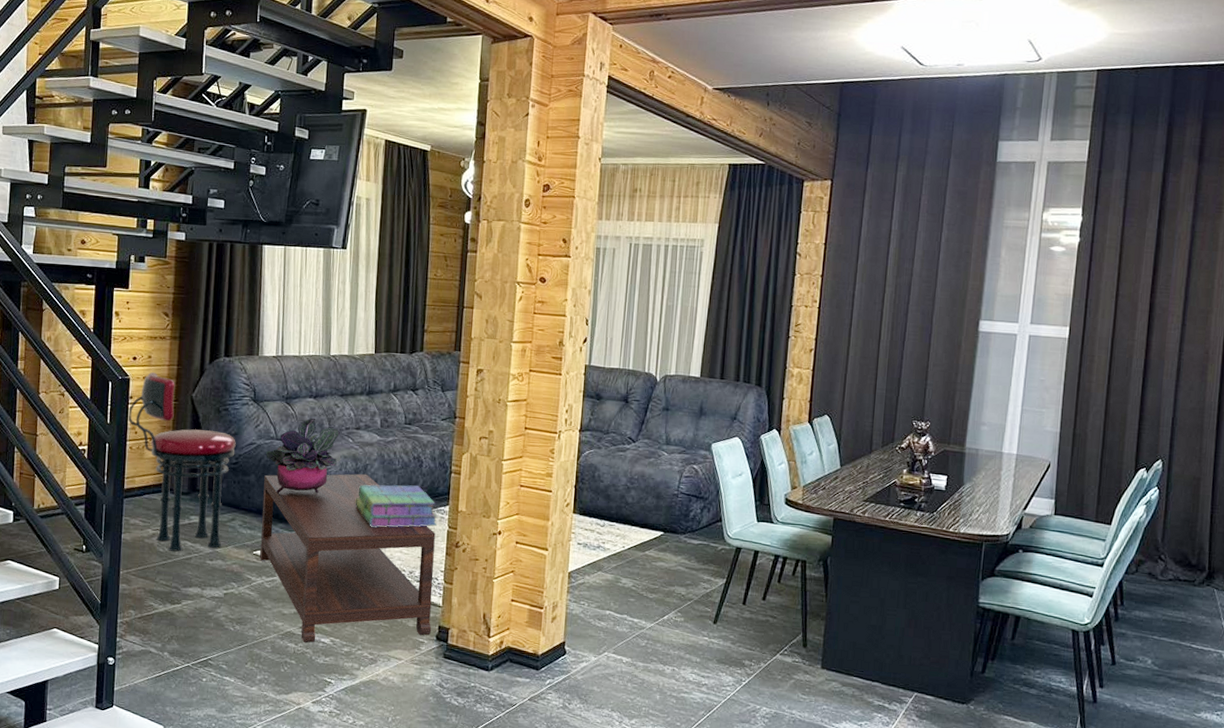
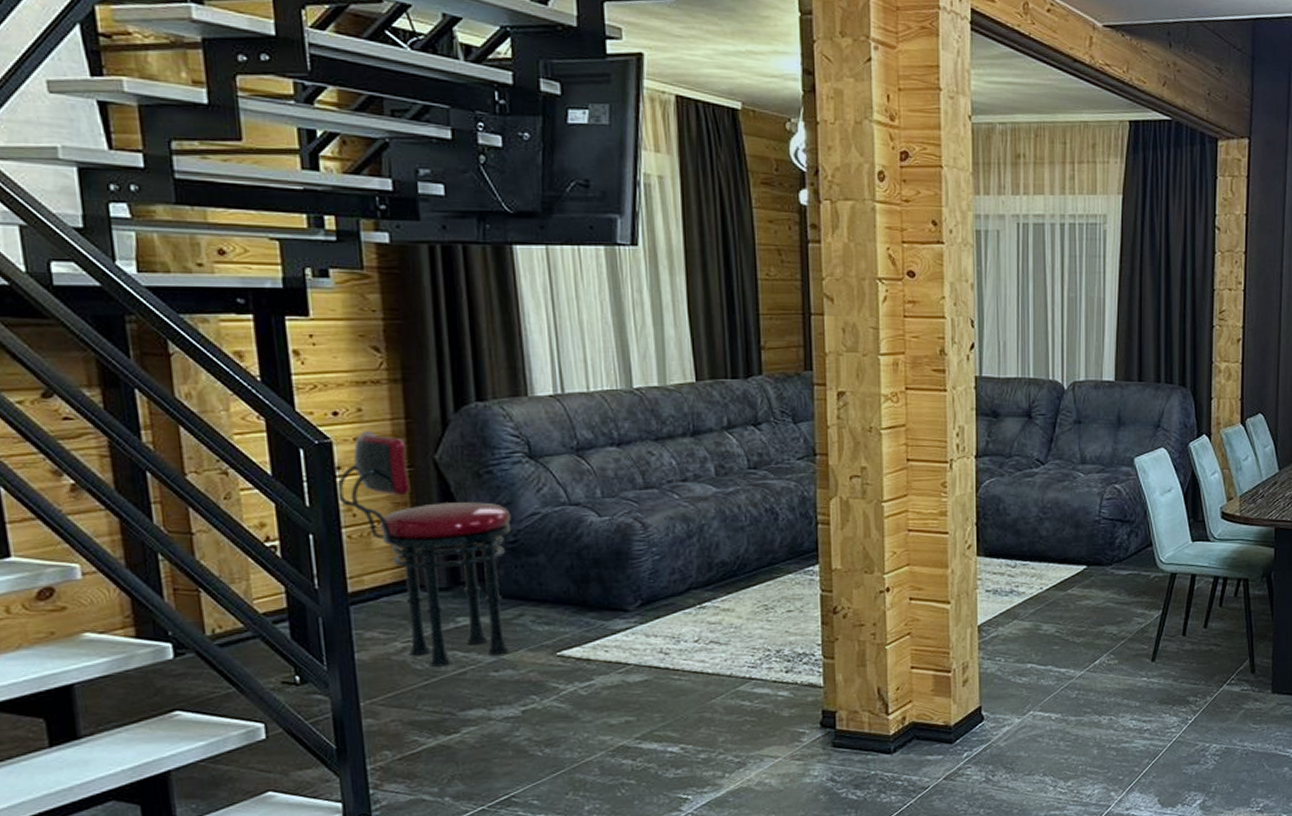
coffee table: present [260,473,436,643] -> none [559,536,814,756]
potted plant: present [266,418,341,493] -> none [557,472,661,574]
stack of books: present [355,485,438,528] -> none [692,544,806,602]

